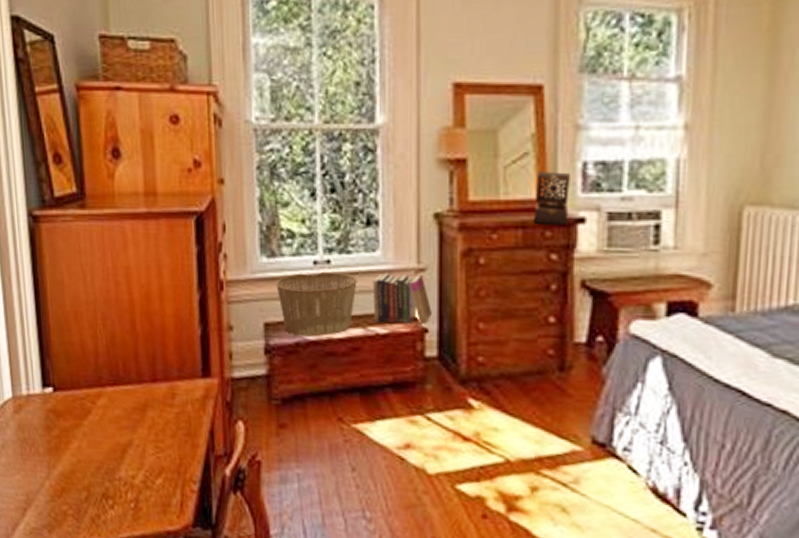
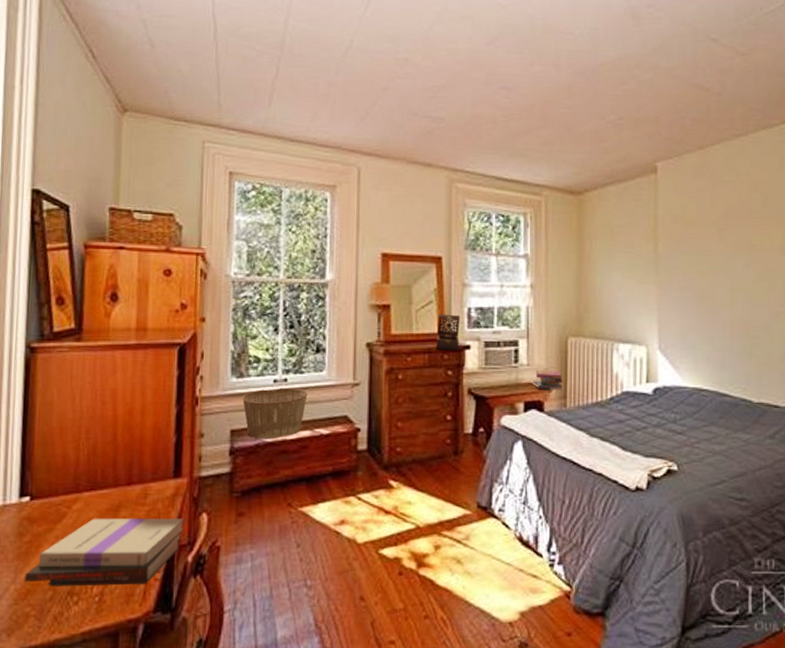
books: none [58,416,218,495] -> present [25,518,184,586]
books: present [372,272,432,324] -> none [319,387,363,426]
books: none [680,256,731,287] -> present [532,370,563,391]

